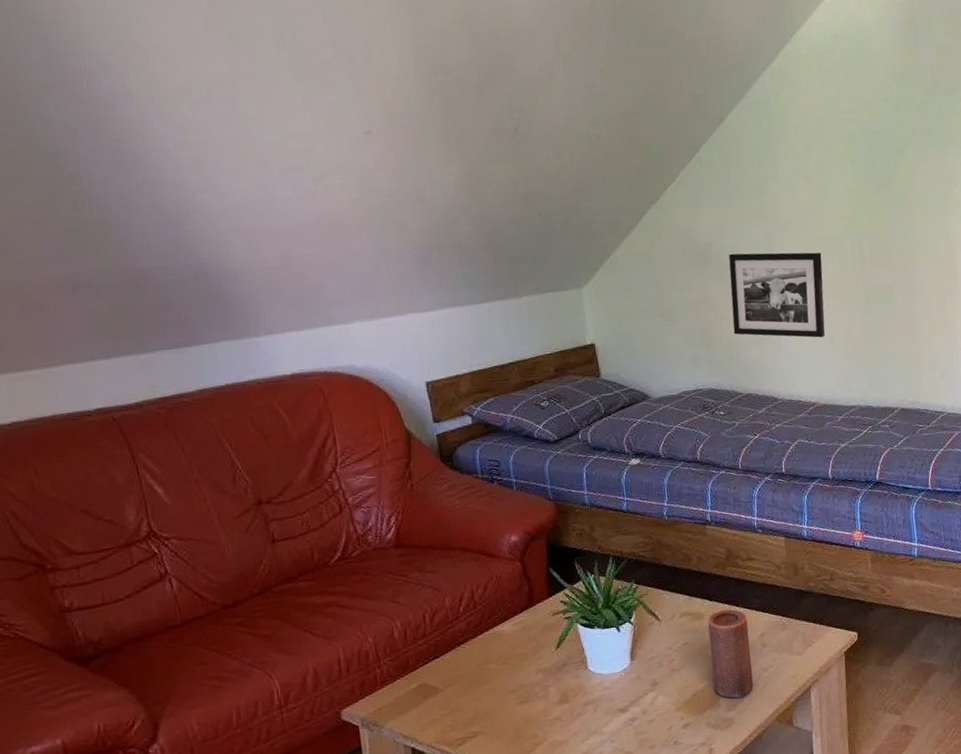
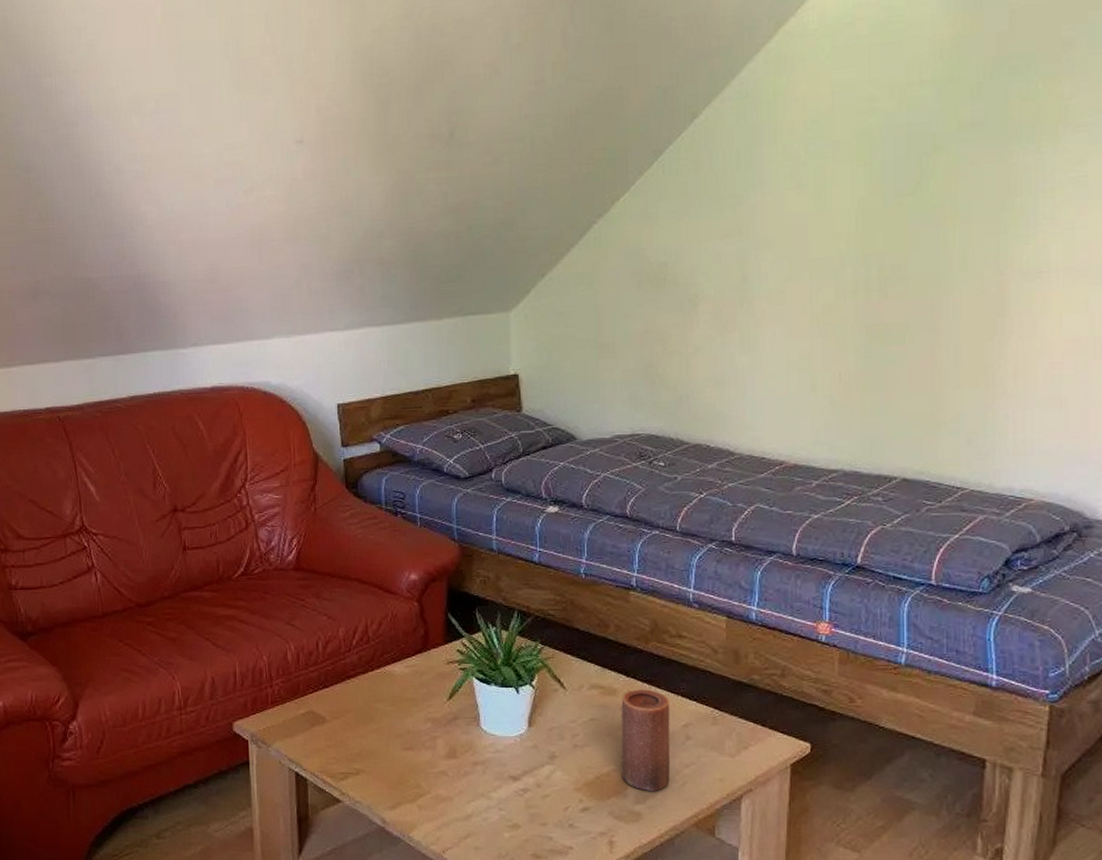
picture frame: present [728,252,825,338] -> none [685,276,811,383]

